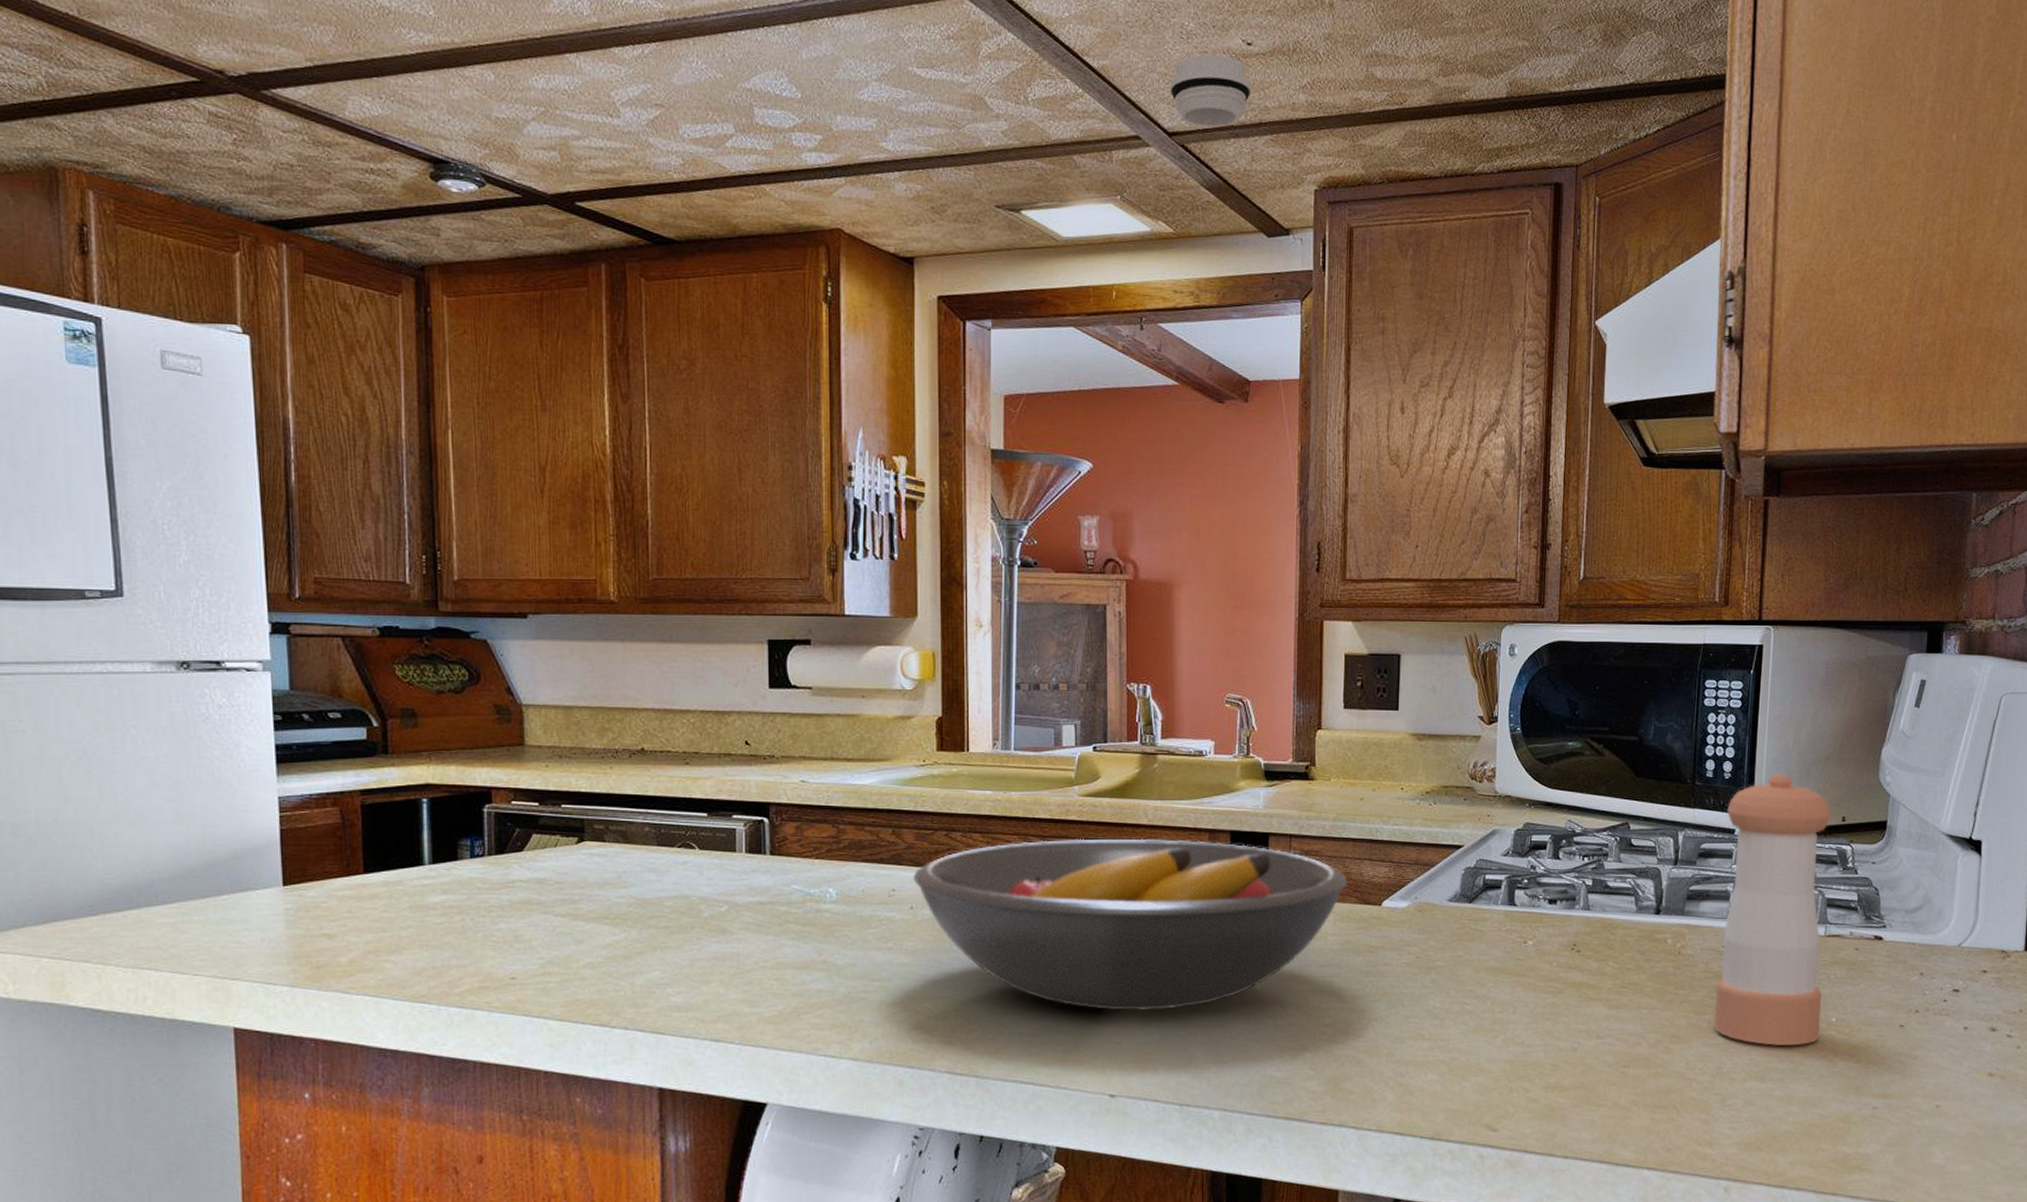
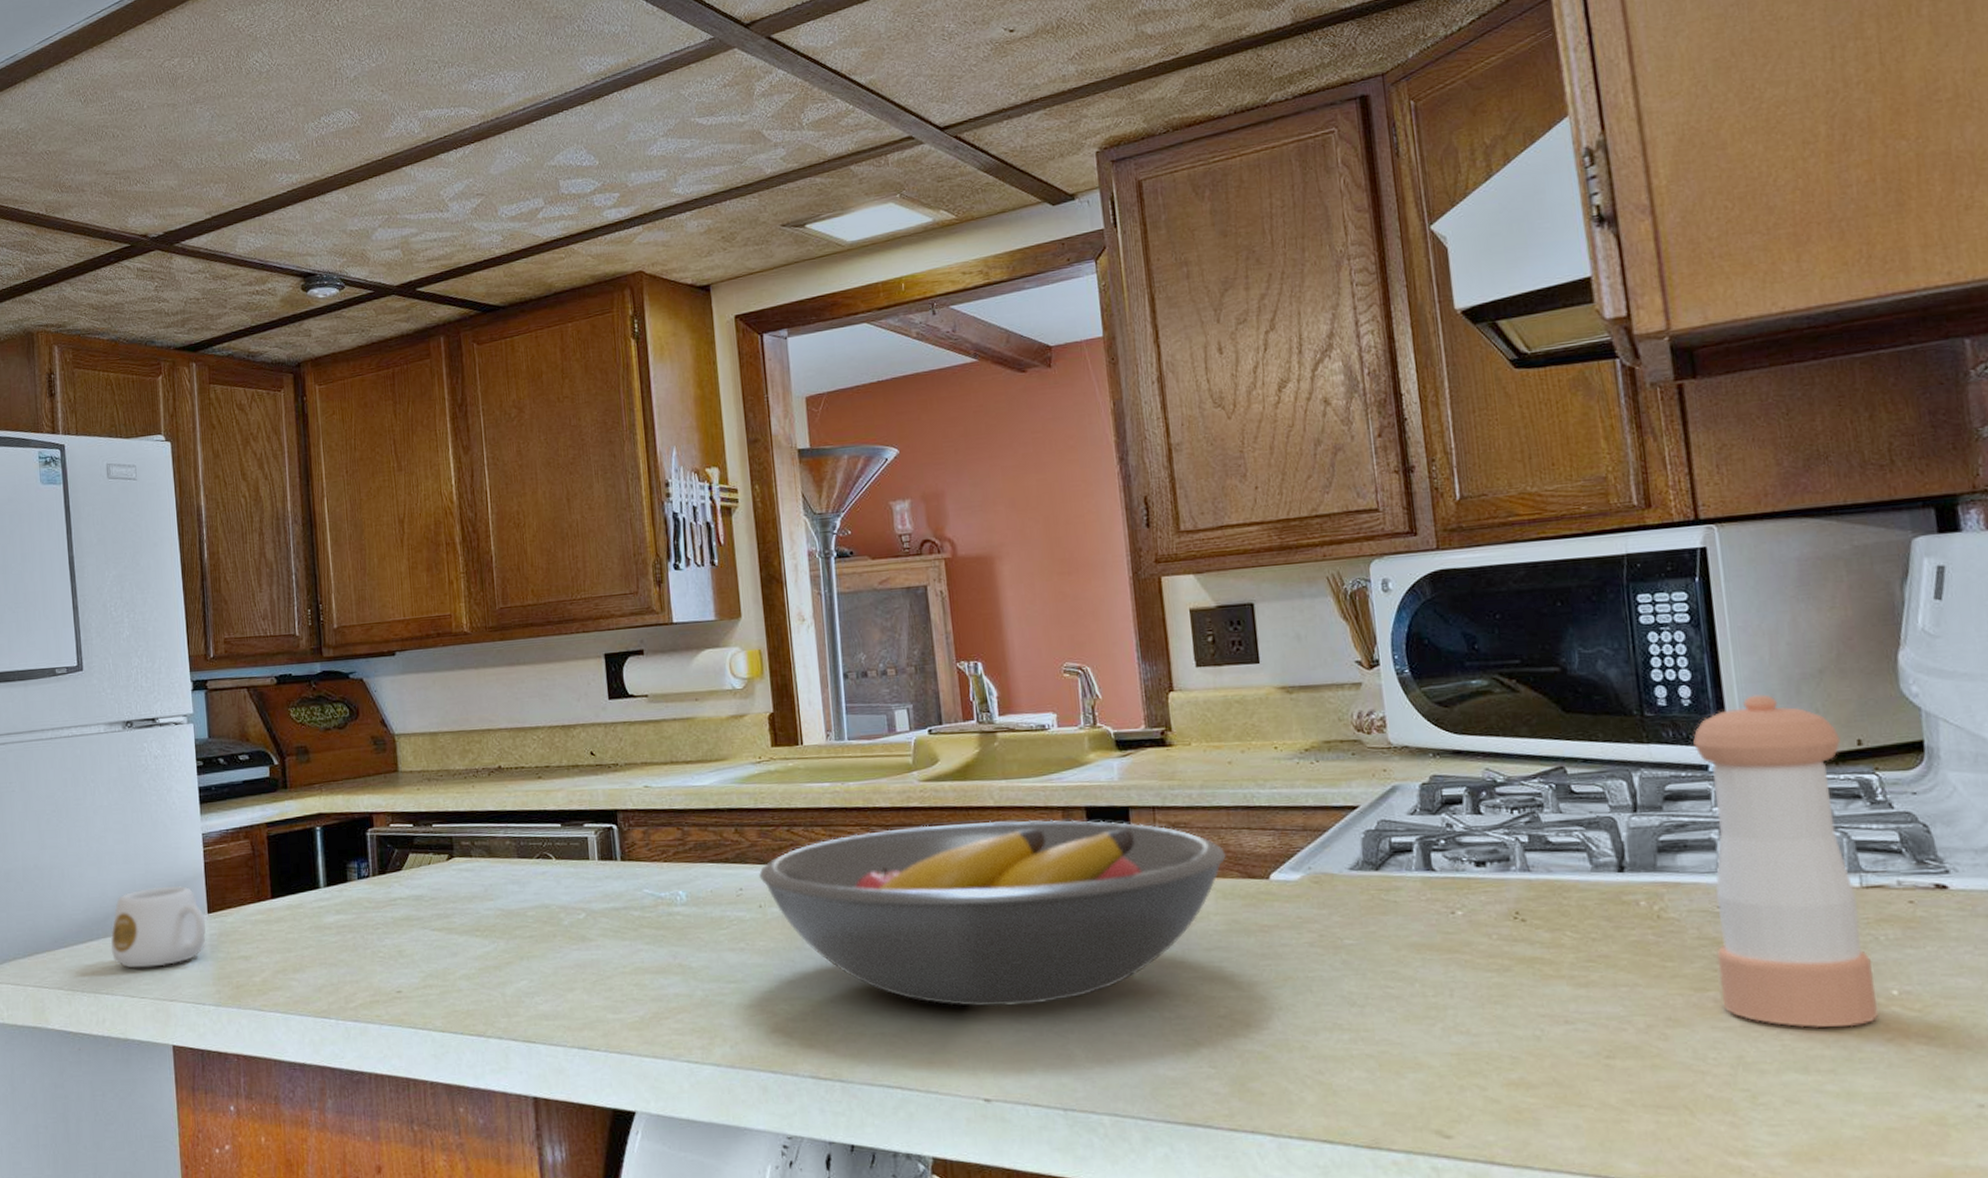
mug: none [155,853,281,942] -> present [110,886,206,968]
smoke detector: present [1170,54,1252,128] -> none [937,46,1020,116]

